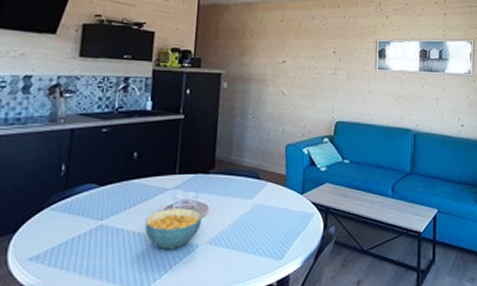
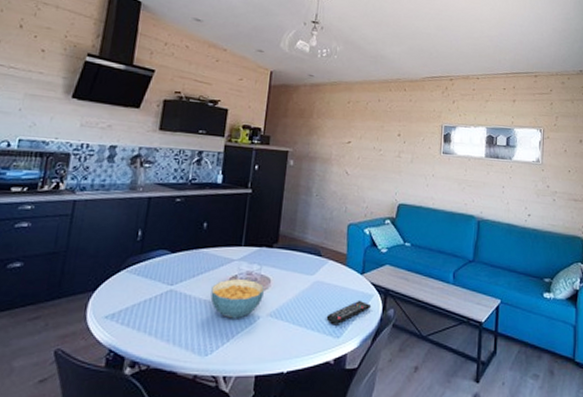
remote control: none [267,220,313,248] -> present [326,300,372,326]

